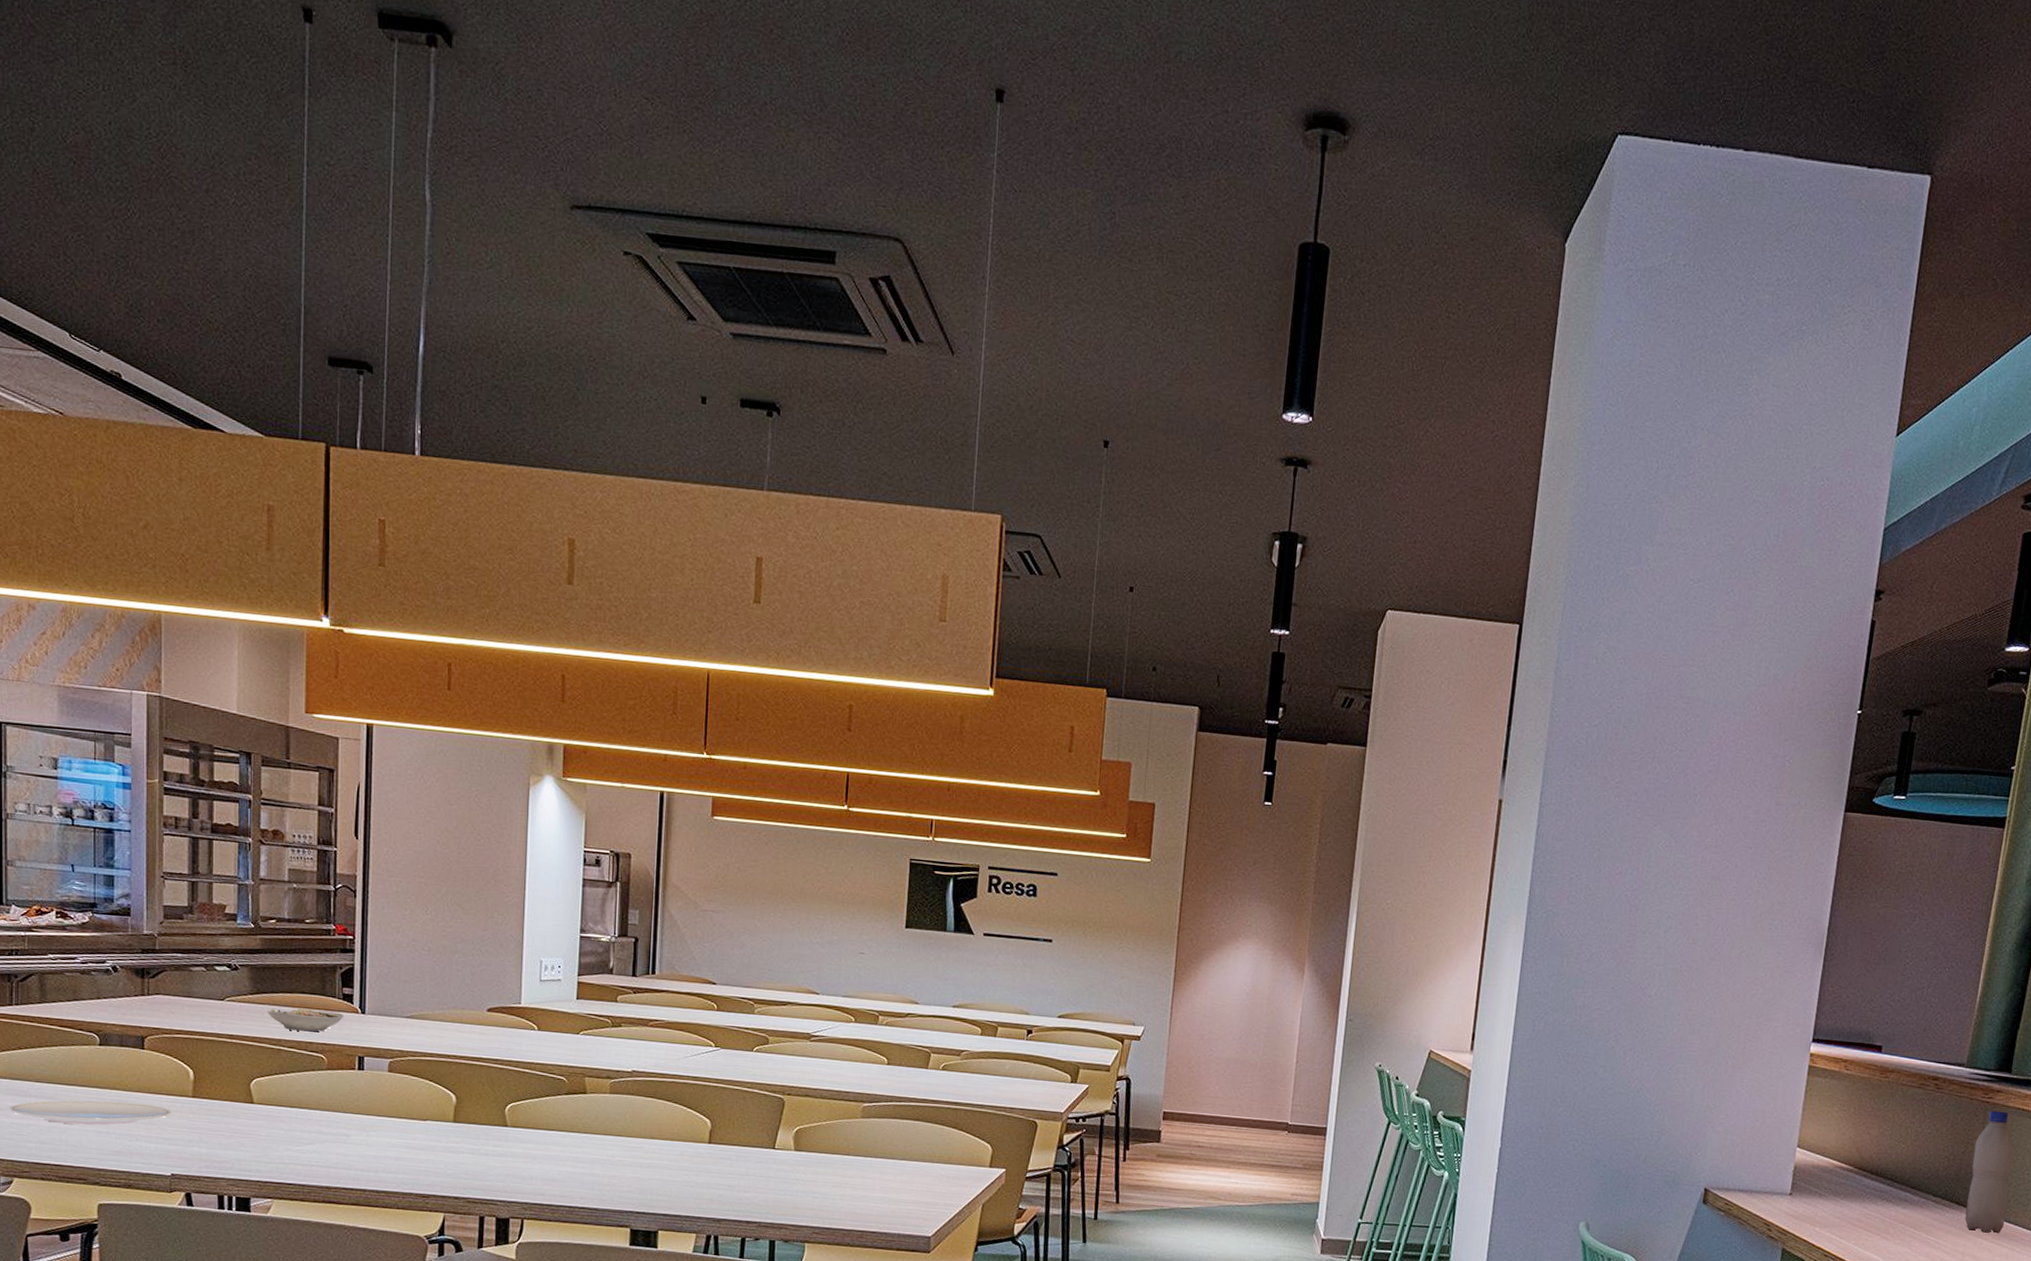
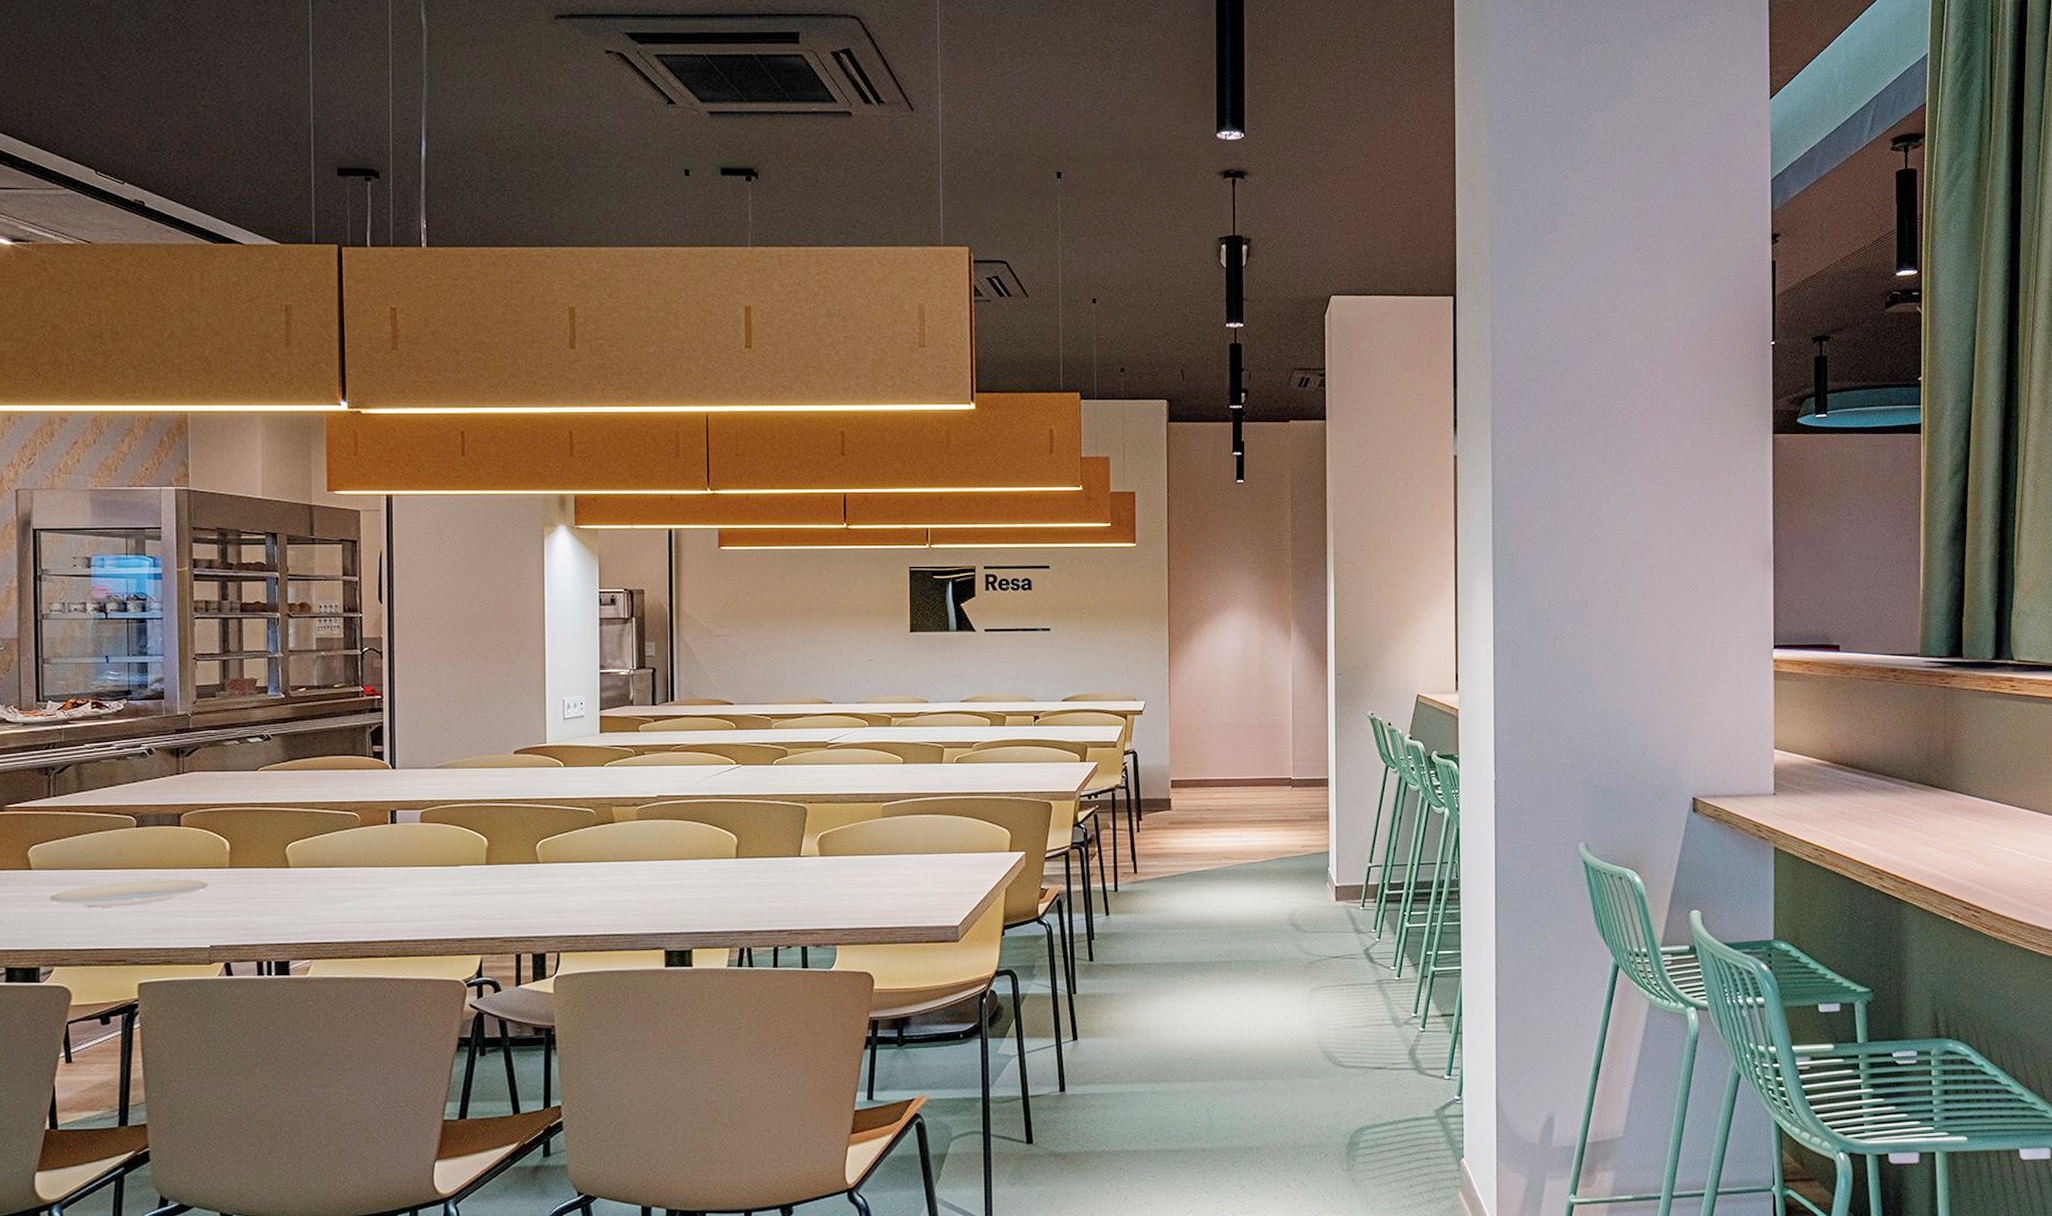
salad: present [267,1008,344,1032] -> none [300,769,375,792]
water bottle: present [1965,1110,2015,1234] -> none [1940,694,1979,811]

